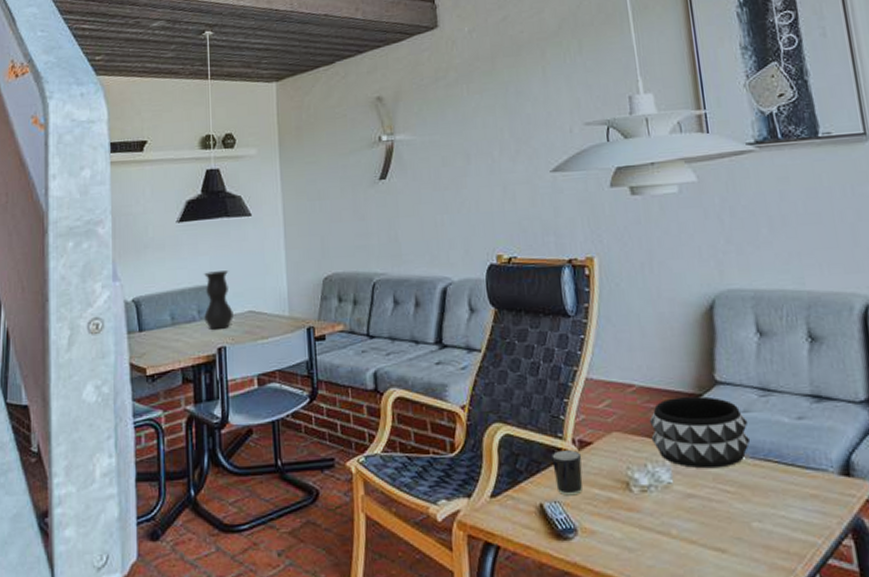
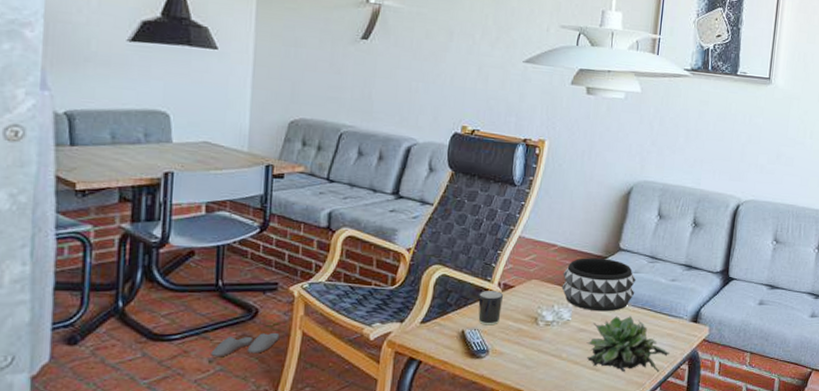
vase: present [203,270,234,331] -> none [151,97,186,156]
slippers: none [279,517,344,550] -> present [211,332,280,357]
succulent plant: none [701,472,821,553] -> present [587,316,670,372]

